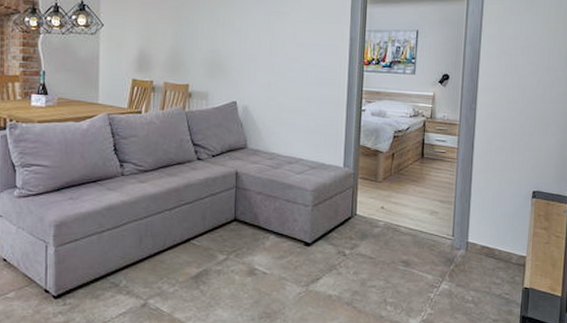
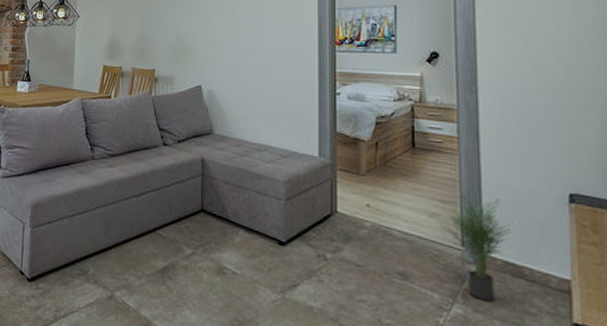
potted plant: none [437,194,492,278] -> present [439,193,514,302]

